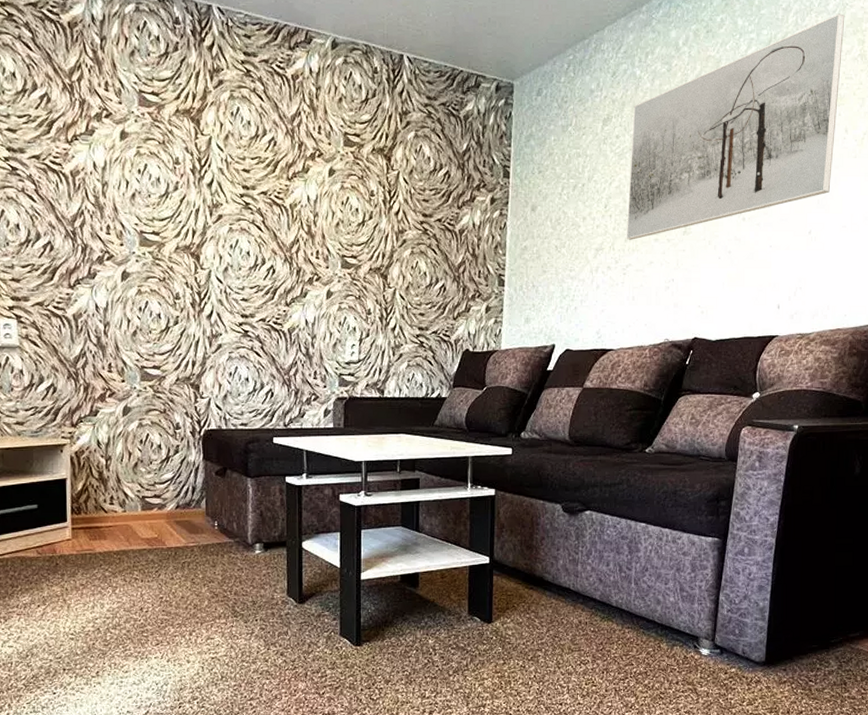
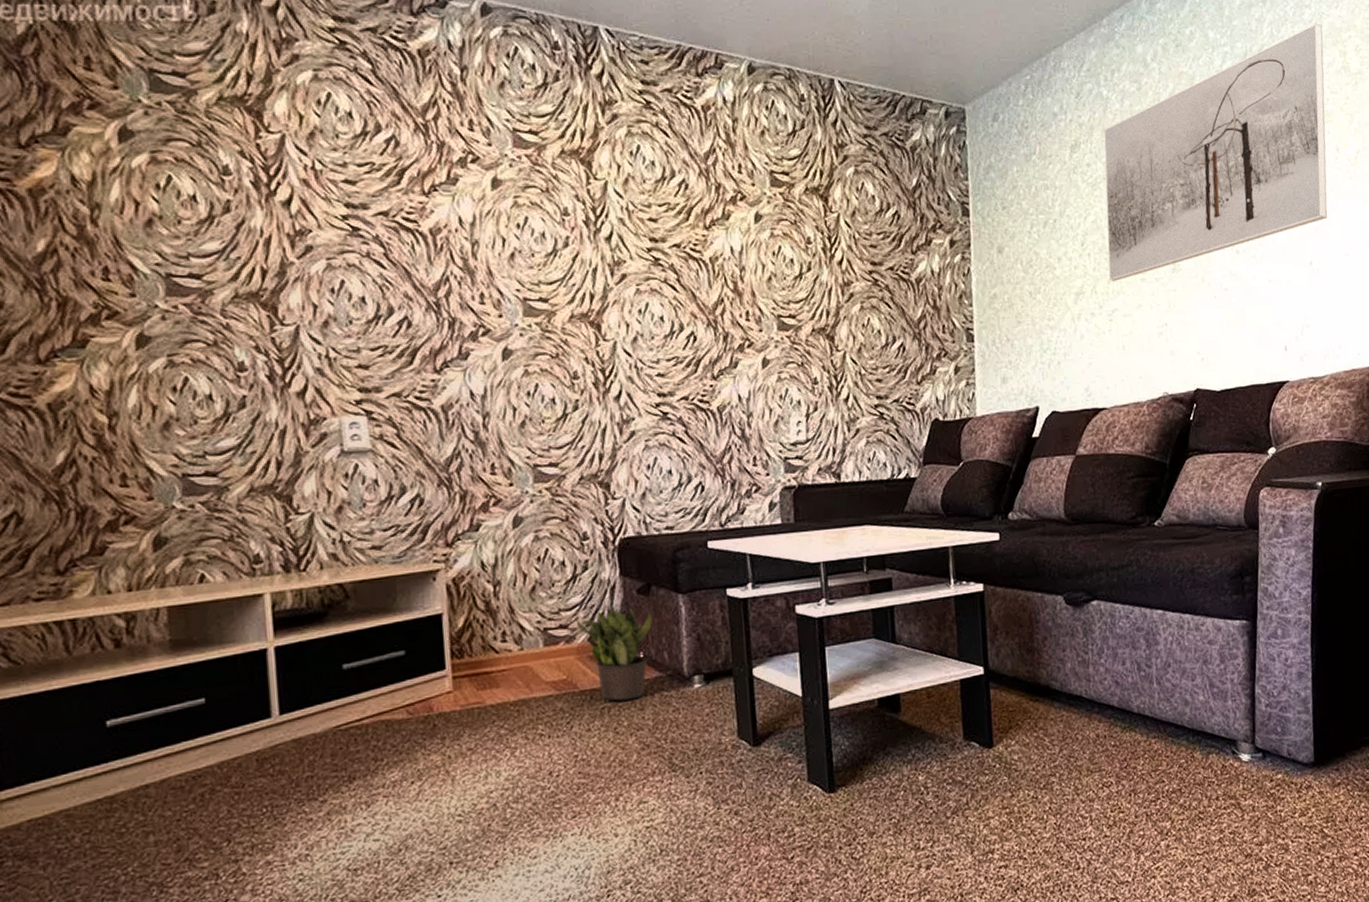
potted plant: none [167,480,226,558] -> present [576,601,652,701]

